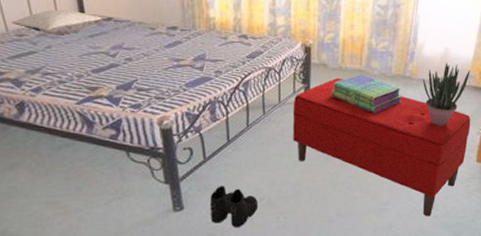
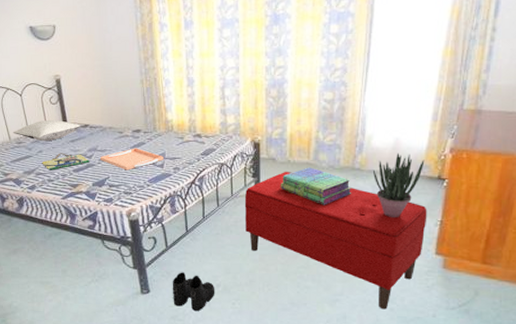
home sign: none [50,49,113,70] -> present [42,153,90,171]
serving tray: none [125,47,203,73] -> present [99,148,164,171]

